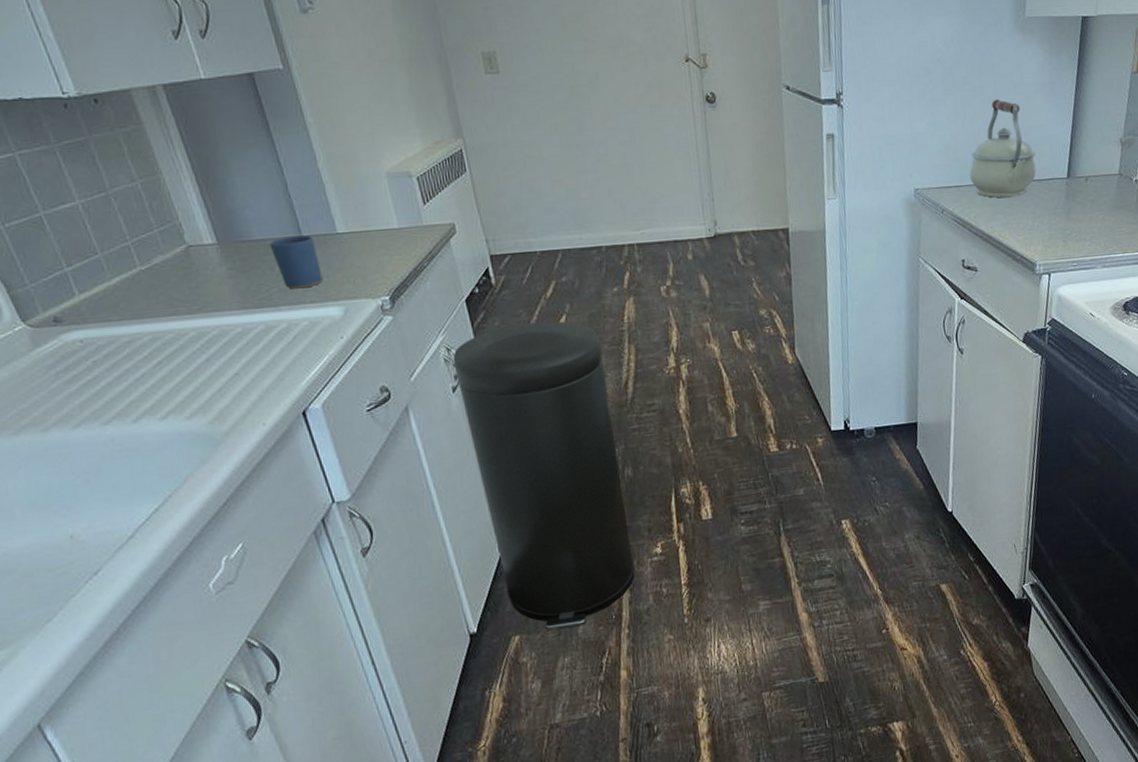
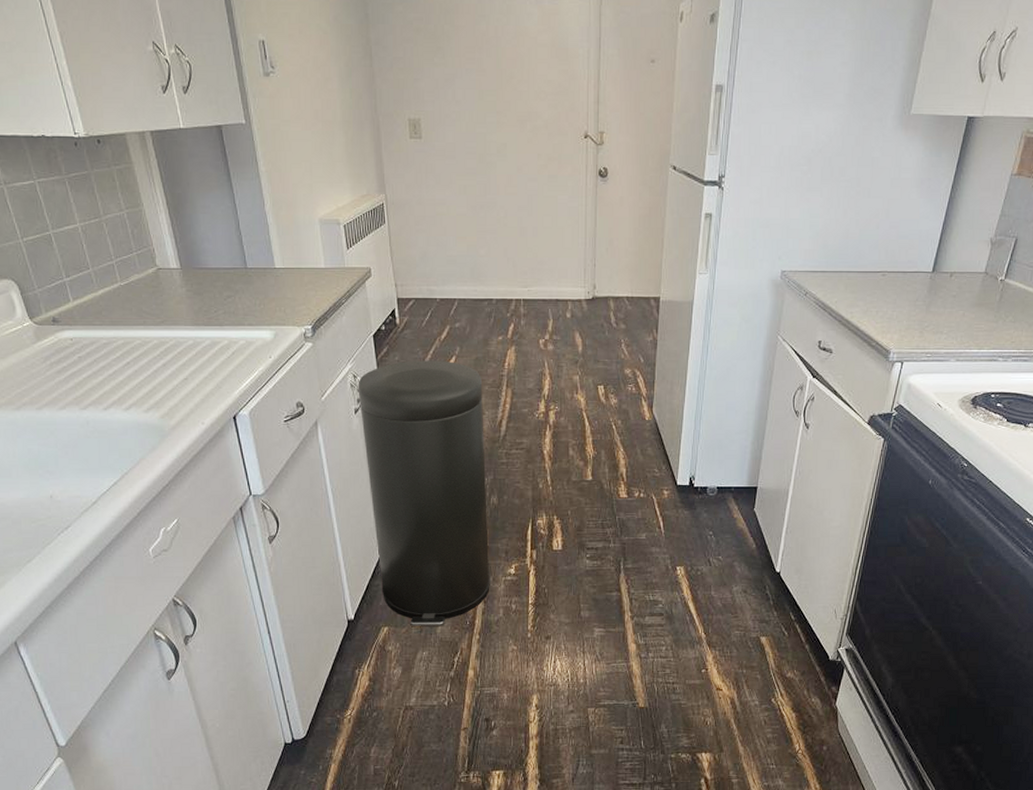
mug: present [269,235,323,289] -> none [220,267,260,312]
kettle: present [969,99,1036,198] -> none [836,192,903,287]

